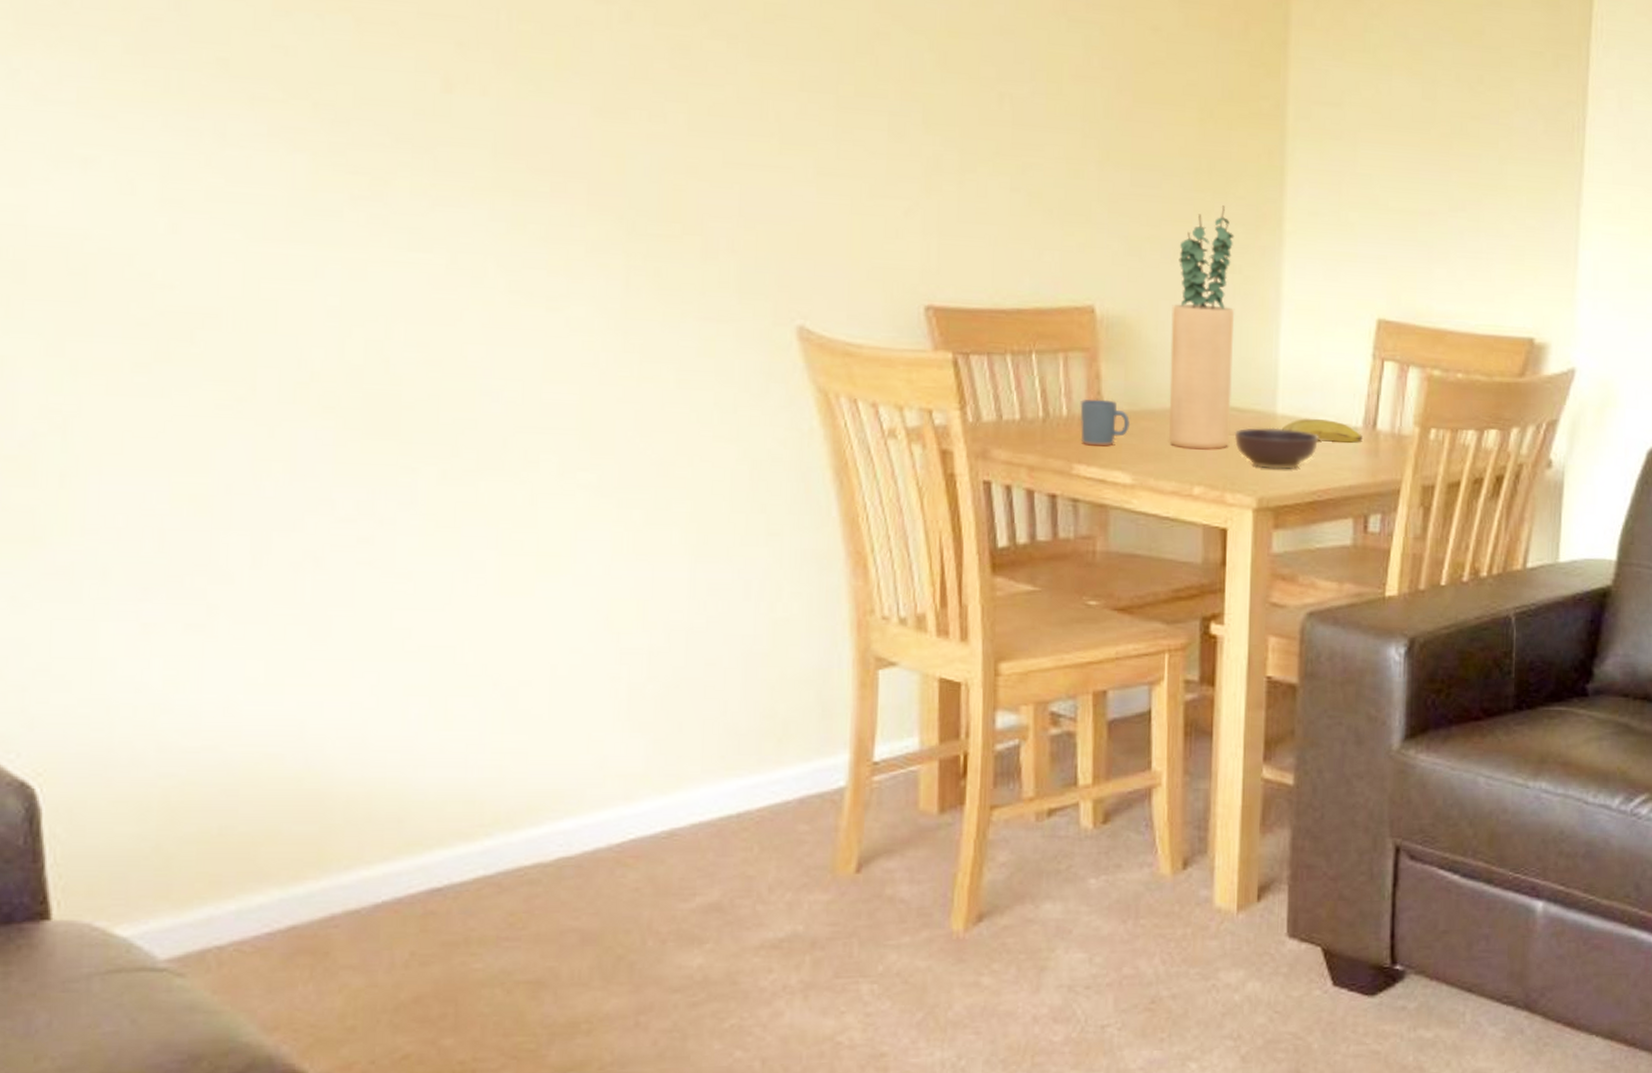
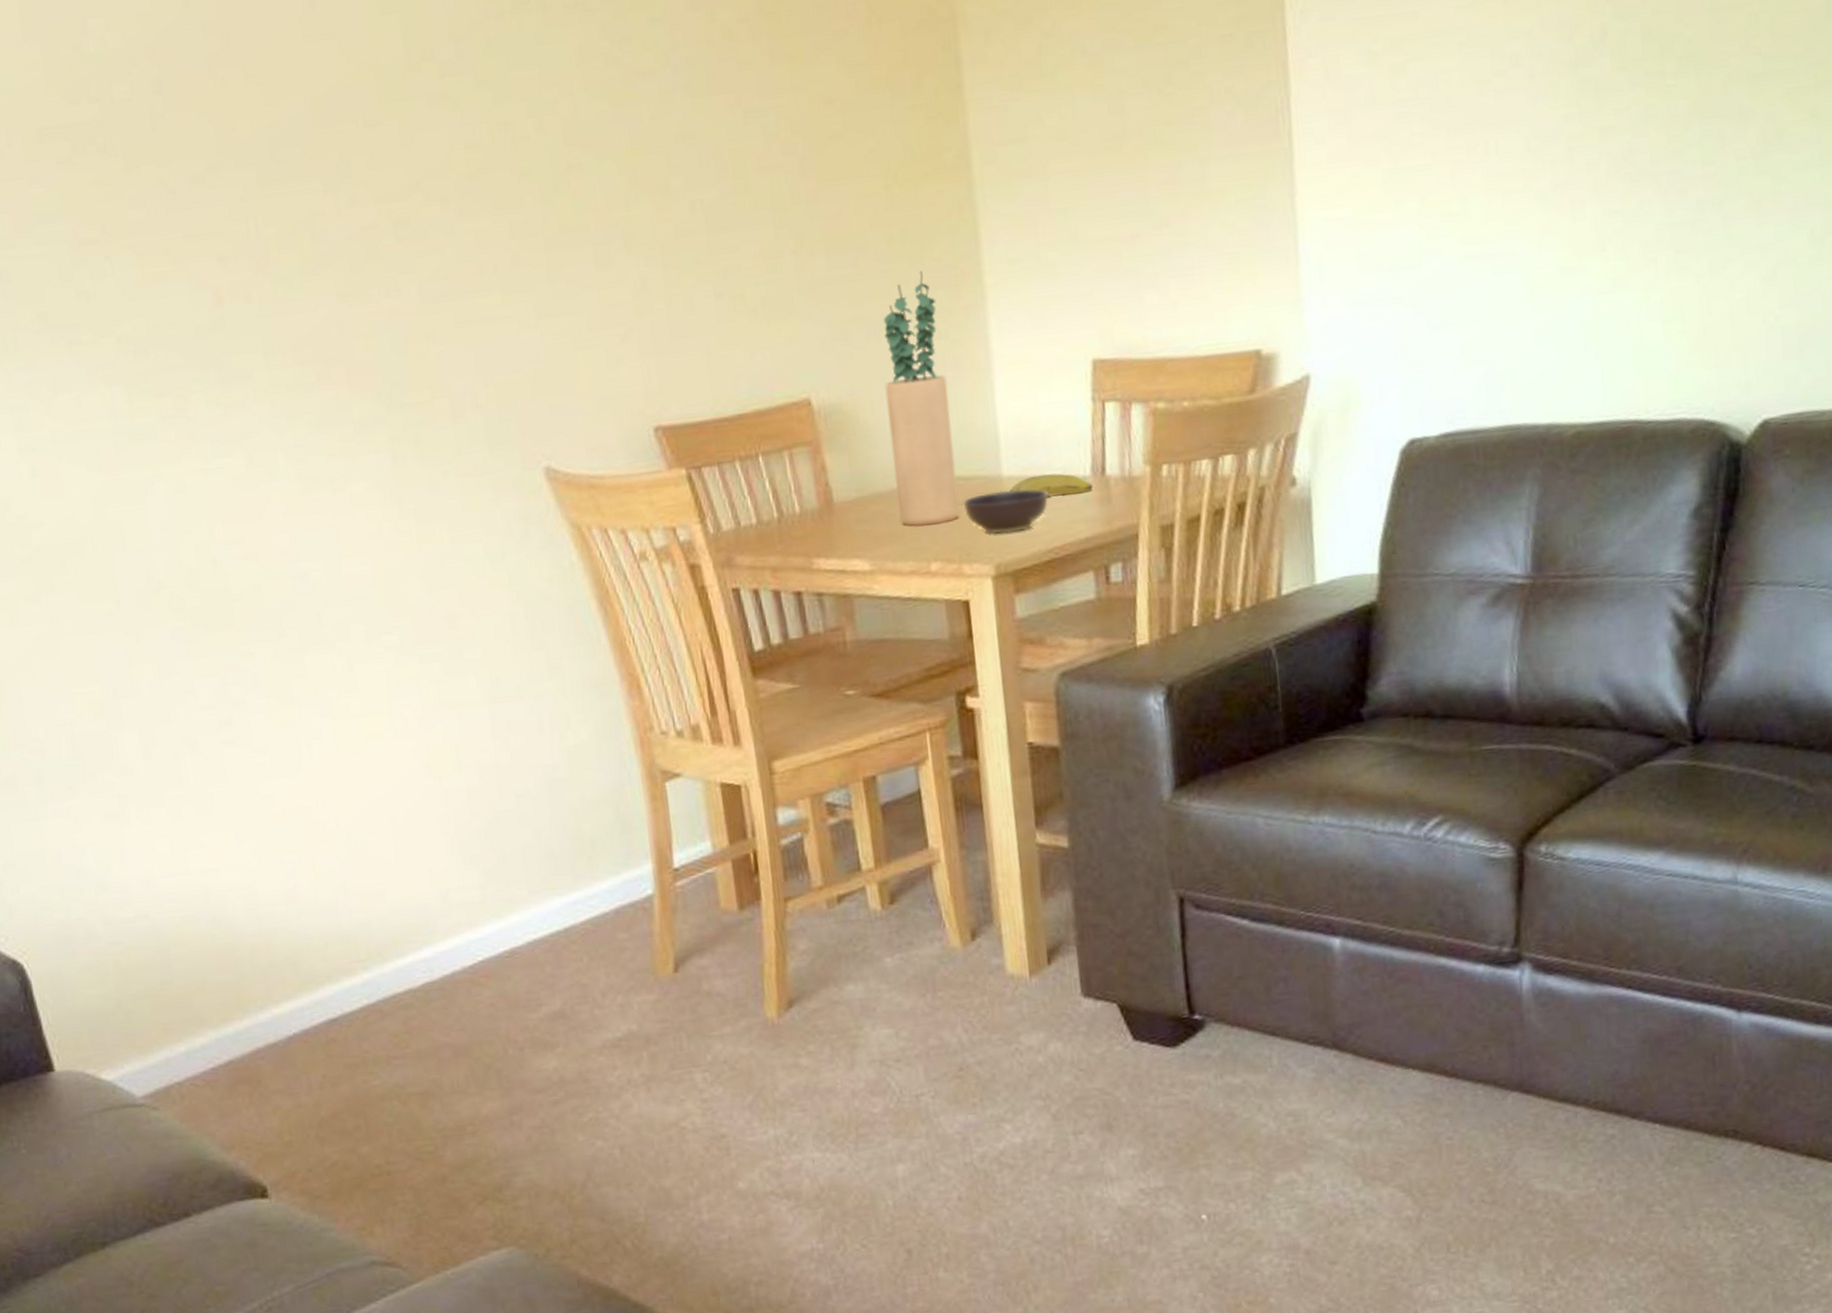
mug: present [1080,398,1131,447] -> none [810,489,862,539]

